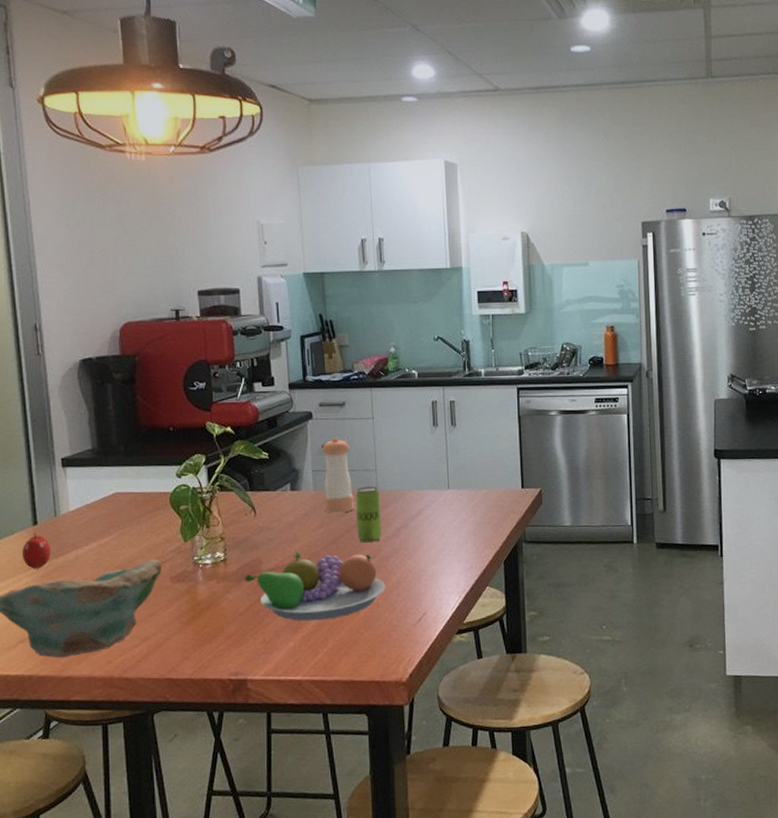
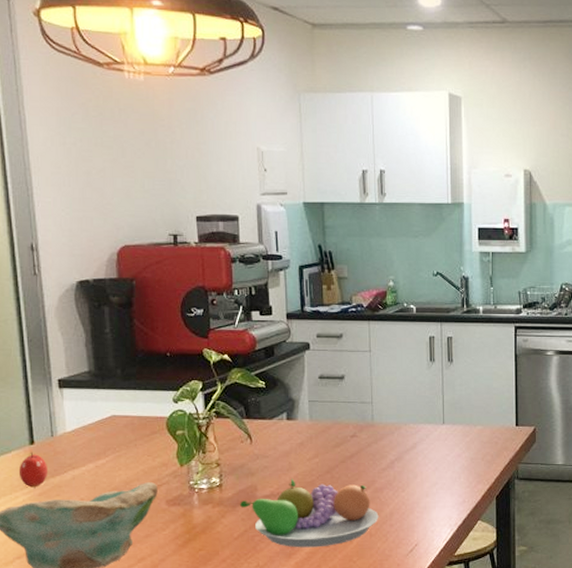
pepper shaker: present [321,437,354,514] -> none [318,369,349,444]
beverage can: present [355,486,382,543] -> none [350,418,376,474]

